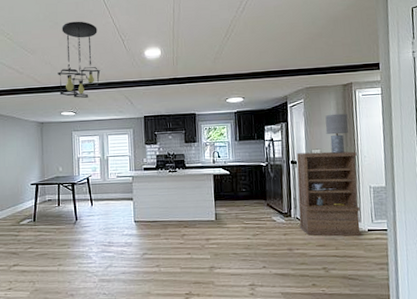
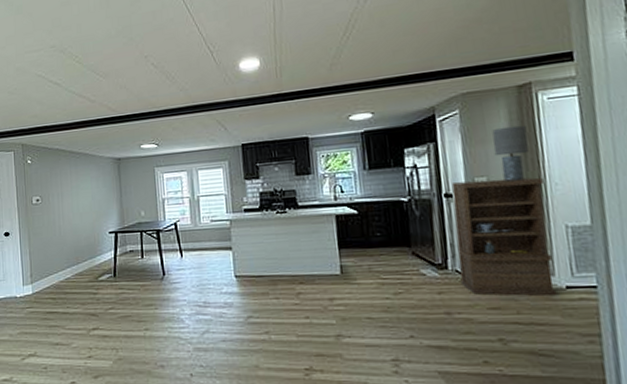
ceiling light fixture: present [58,21,101,98] -> none [135,33,186,127]

